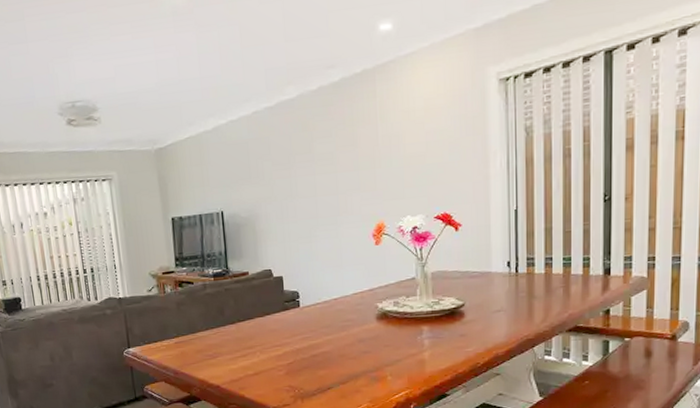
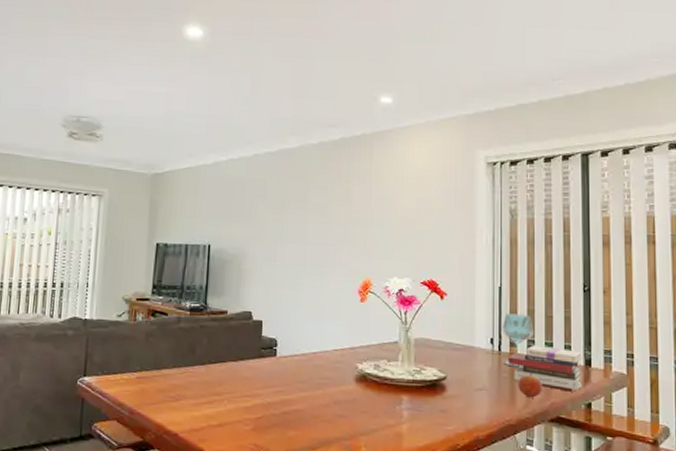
wine glass: none [518,233,551,286] -> present [501,313,533,367]
books: none [525,261,602,302] -> present [508,345,583,392]
fruit: none [536,288,561,313] -> present [518,372,543,398]

